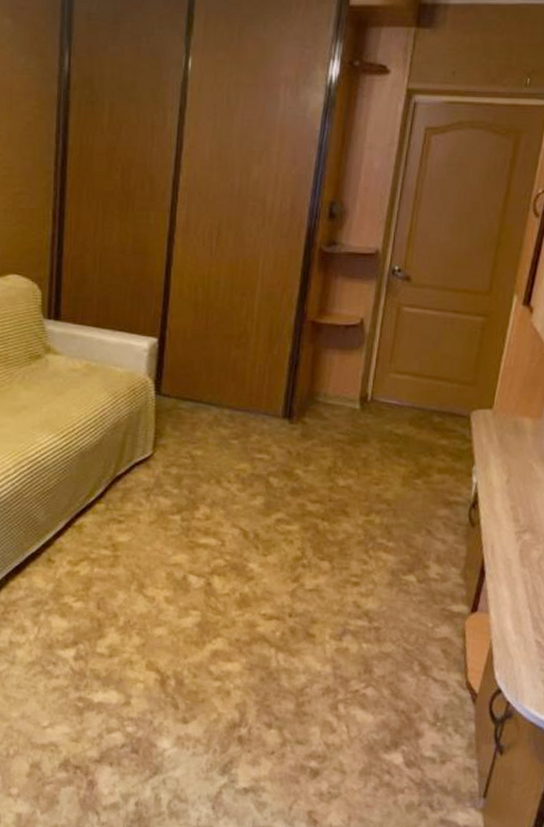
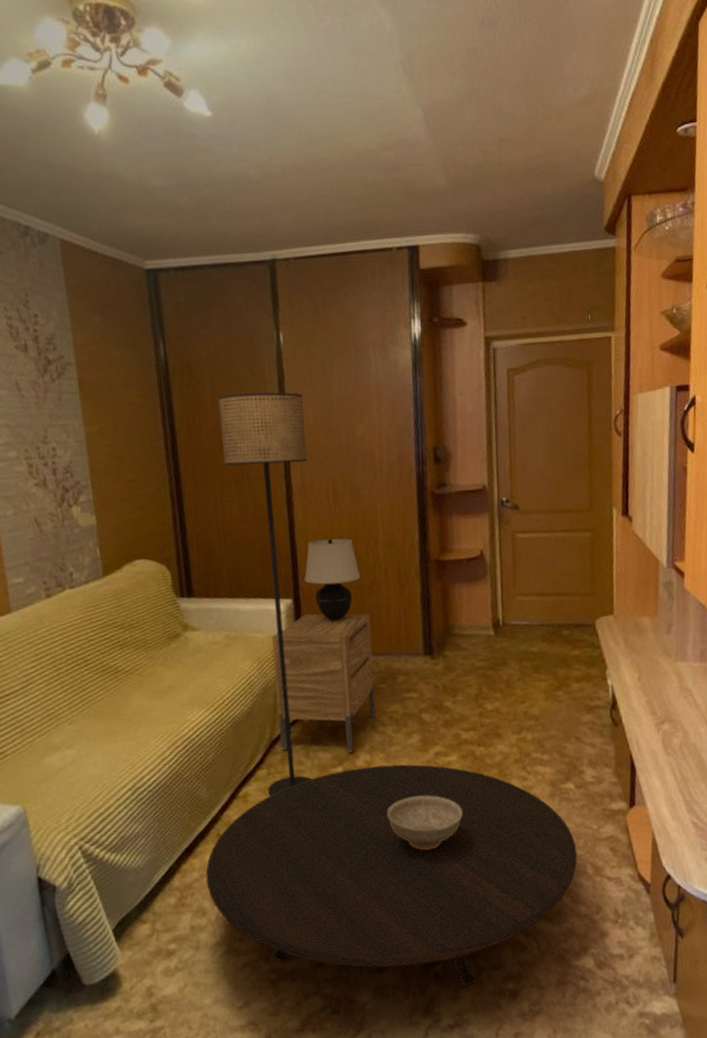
table: none [31,519,407,755] -> present [205,764,578,987]
floor lamp: none [103,117,203,531] -> present [217,392,312,796]
nightstand: none [123,355,234,503] -> present [271,613,376,752]
table lamp: none [174,281,231,368] -> present [304,538,361,622]
decorative bowl: none [217,558,295,614] -> present [387,795,463,850]

